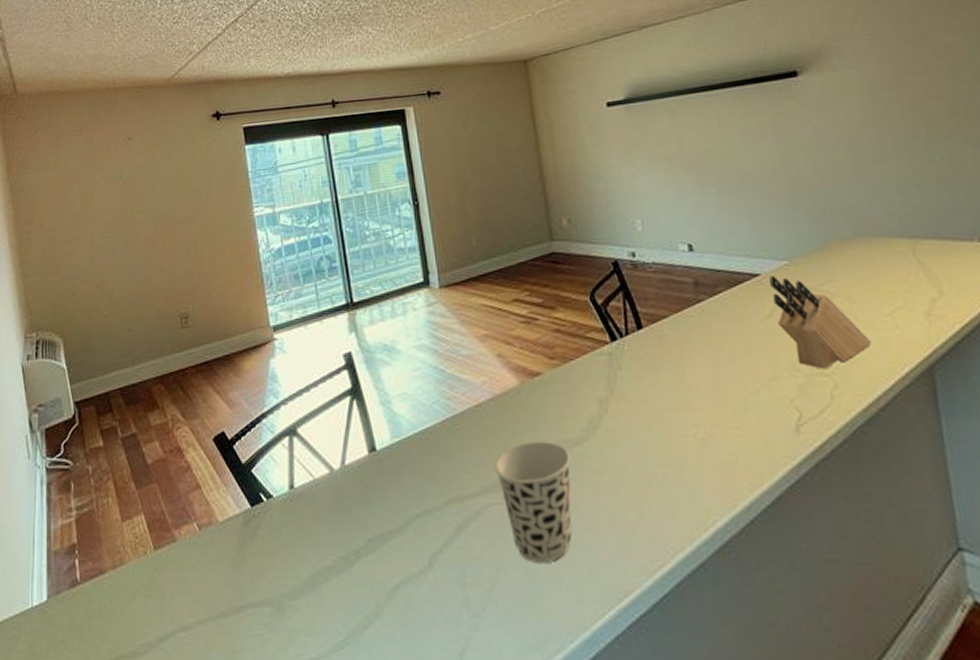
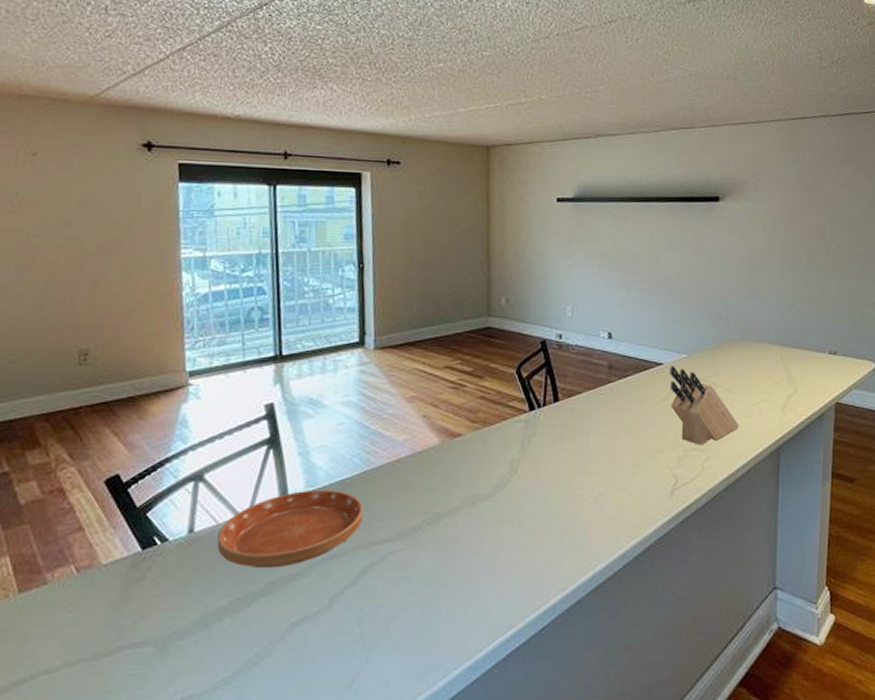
saucer: none [316,439,451,526] -> present [217,489,363,569]
cup: present [494,441,572,563] -> none [406,495,479,602]

